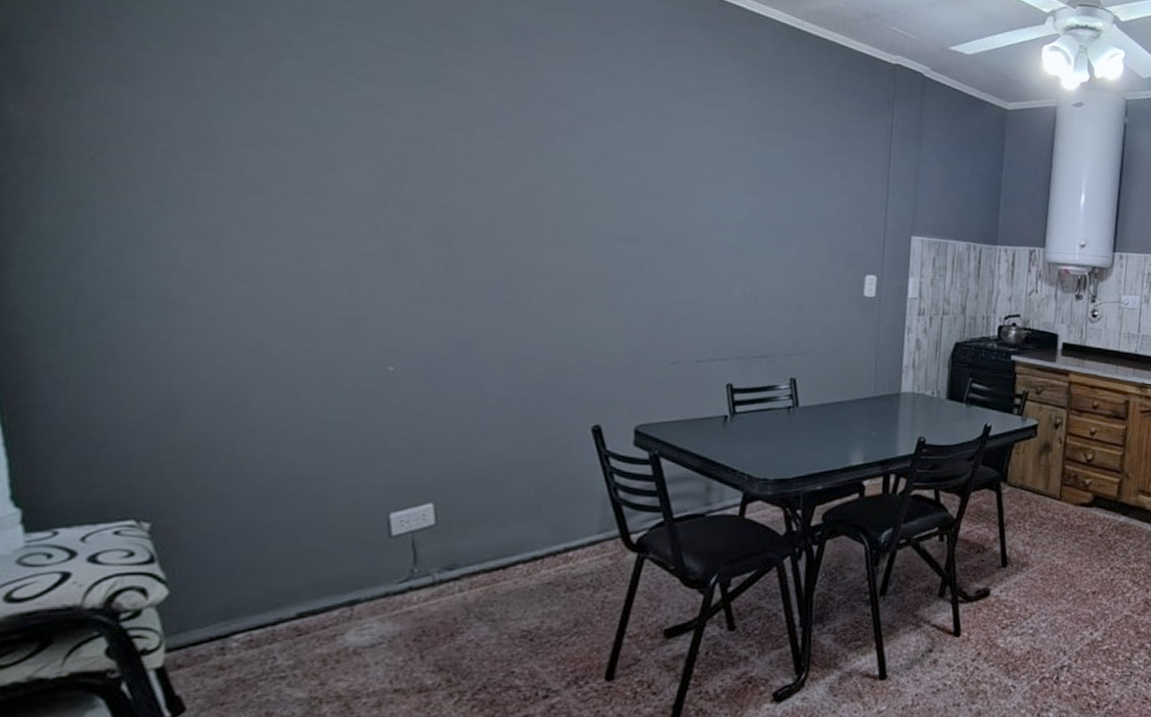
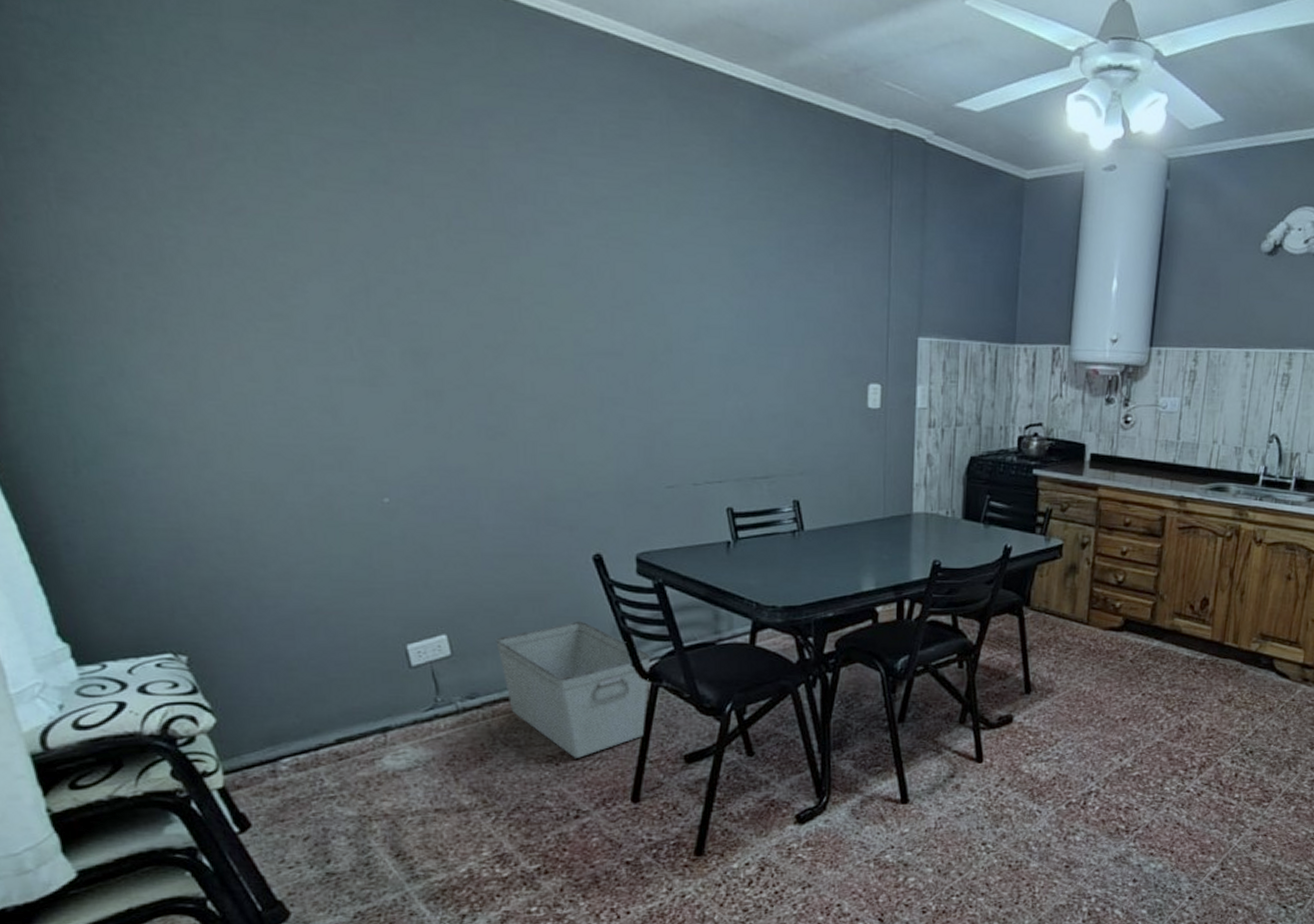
storage bin: none [483,491,640,633] -> present [495,621,651,758]

